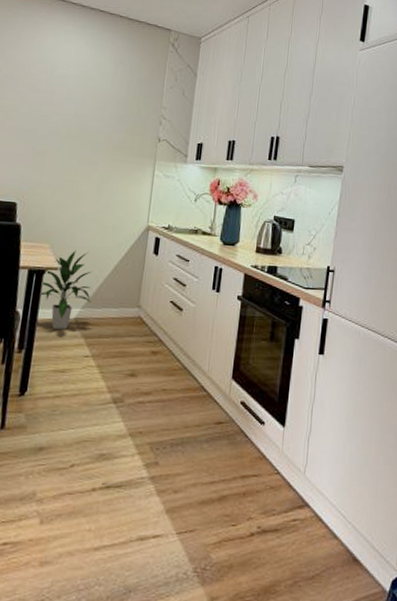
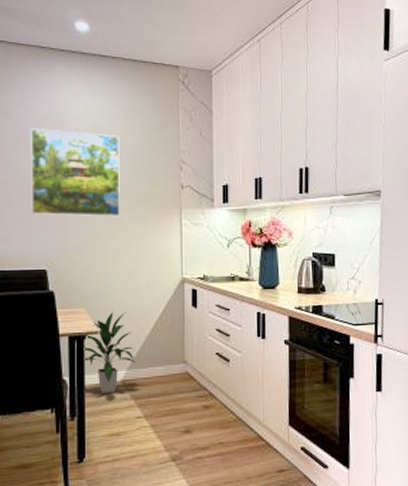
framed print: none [10,67,106,161] -> present [30,127,120,217]

